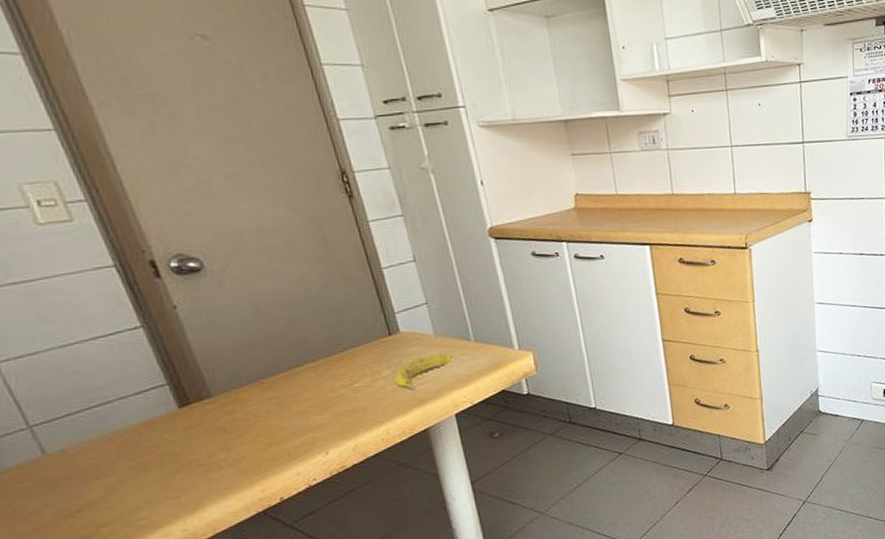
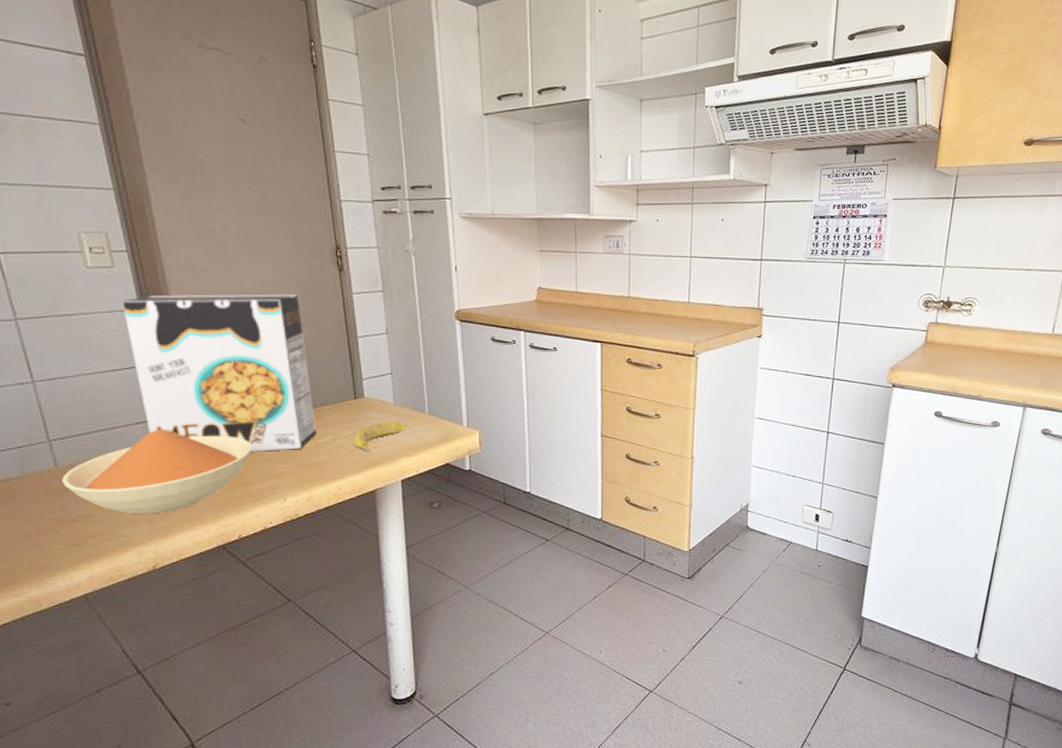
bowl: none [54,393,280,494] -> present [61,428,253,514]
cereal box: none [92,229,351,407] -> present [123,294,316,452]

